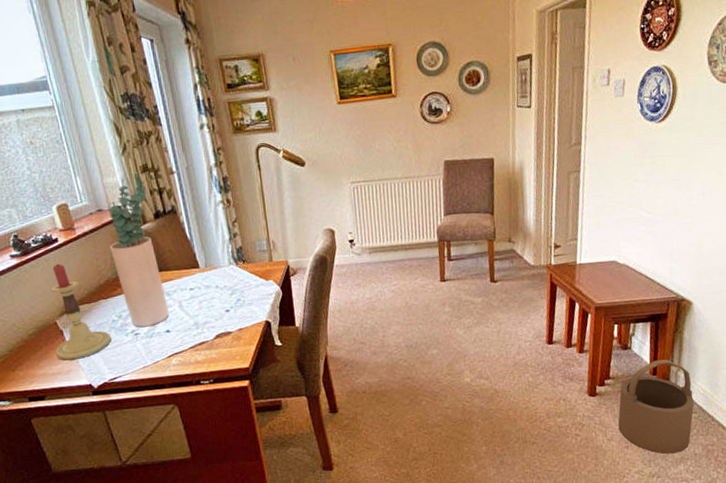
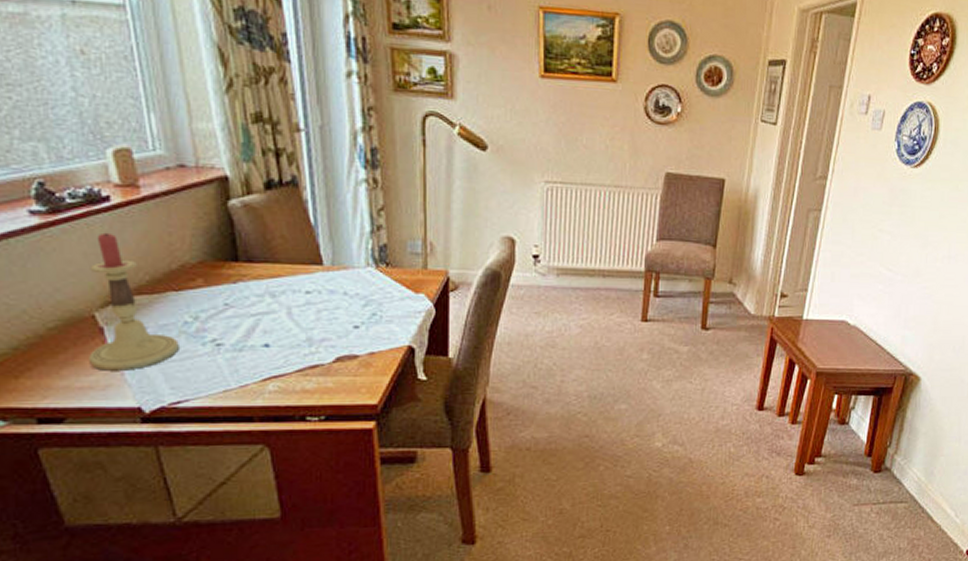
vase: present [108,178,169,328] -> none [192,126,271,337]
wooden bucket: present [618,359,694,454] -> none [822,440,907,547]

